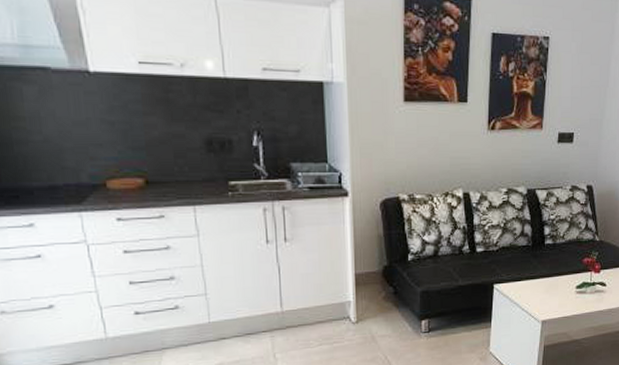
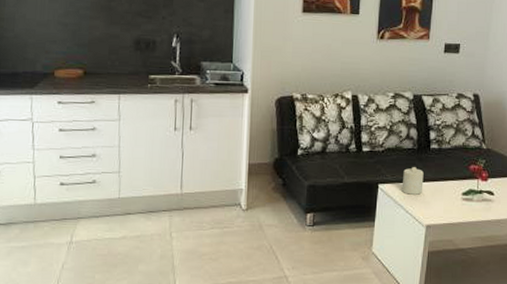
candle: none [517,264,539,292] -> present [401,167,424,195]

